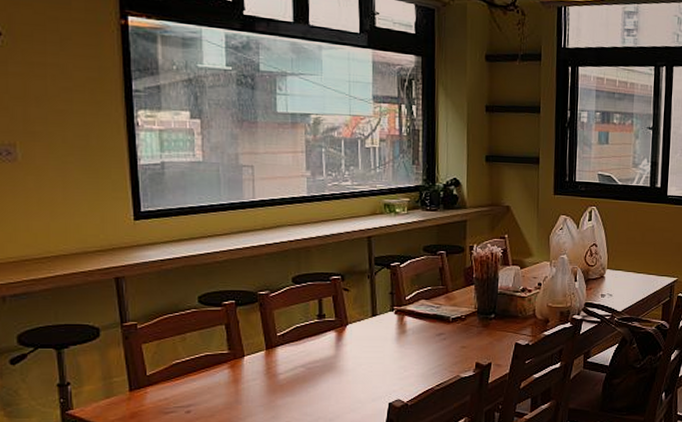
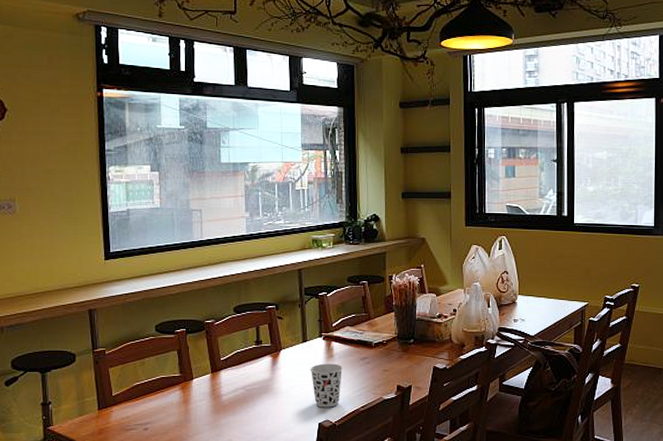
cup: none [380,339,416,386] -> present [310,363,342,408]

